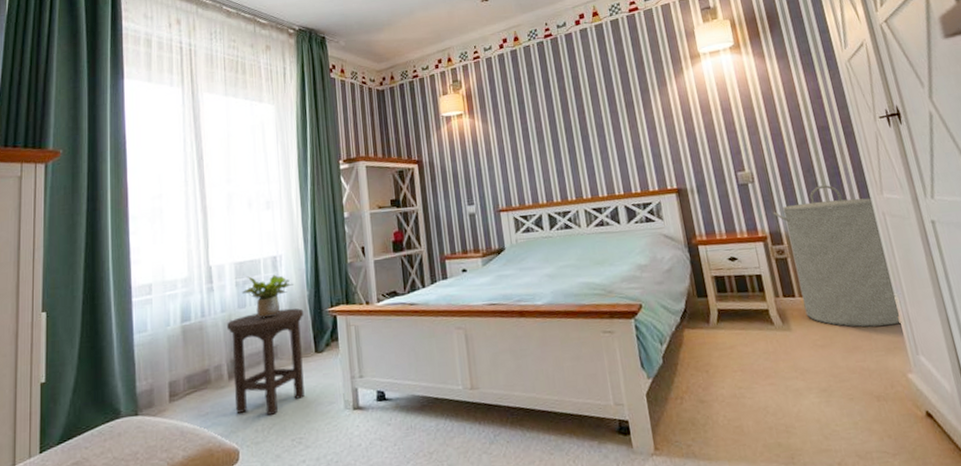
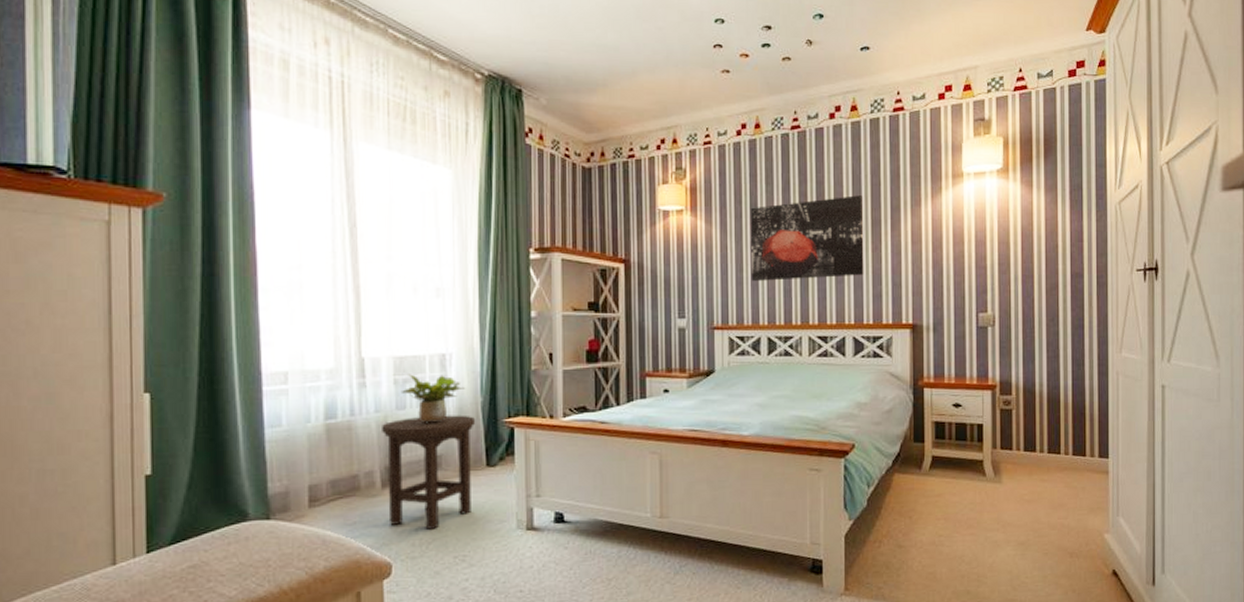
wall art: none [518,83,626,167] -> present [750,195,864,282]
laundry hamper: present [773,185,902,327] -> none [1007,337,1110,487]

